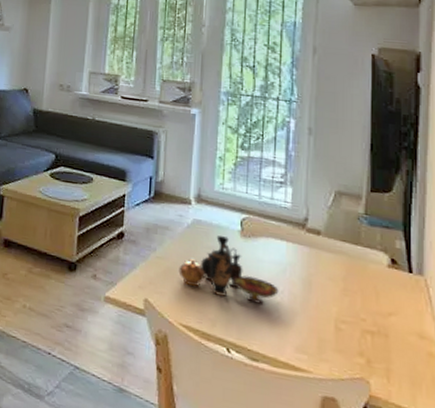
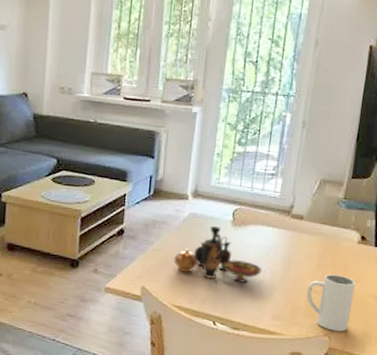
mug: none [334,301,392,376] -> present [307,274,356,332]

